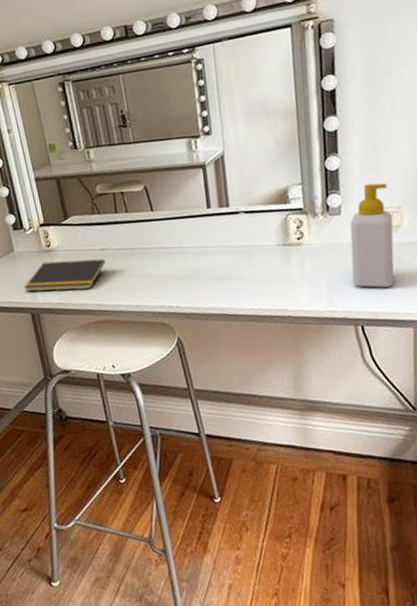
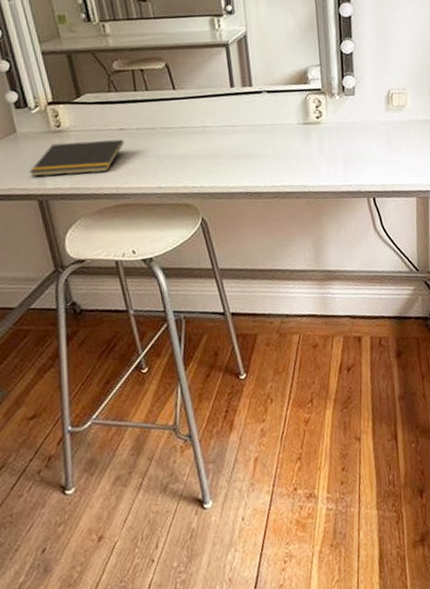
soap bottle: present [350,183,394,288] -> none [363,66,400,163]

